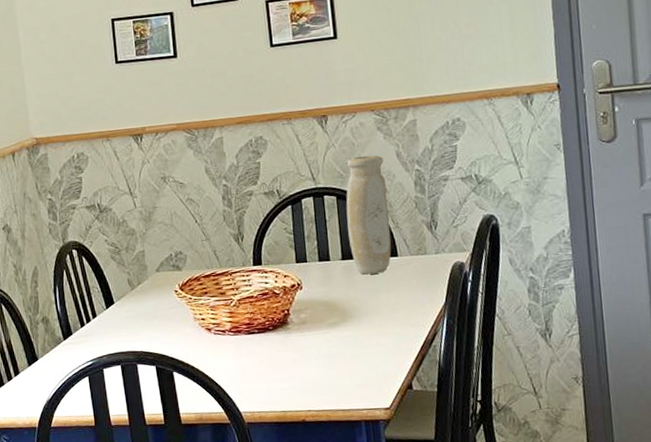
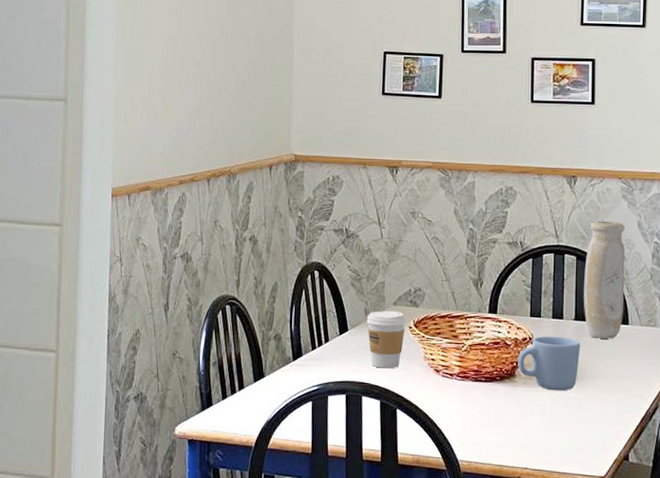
coffee cup: none [131,277,172,335] -> present [366,310,406,369]
mug: none [288,278,352,333] -> present [518,336,581,391]

